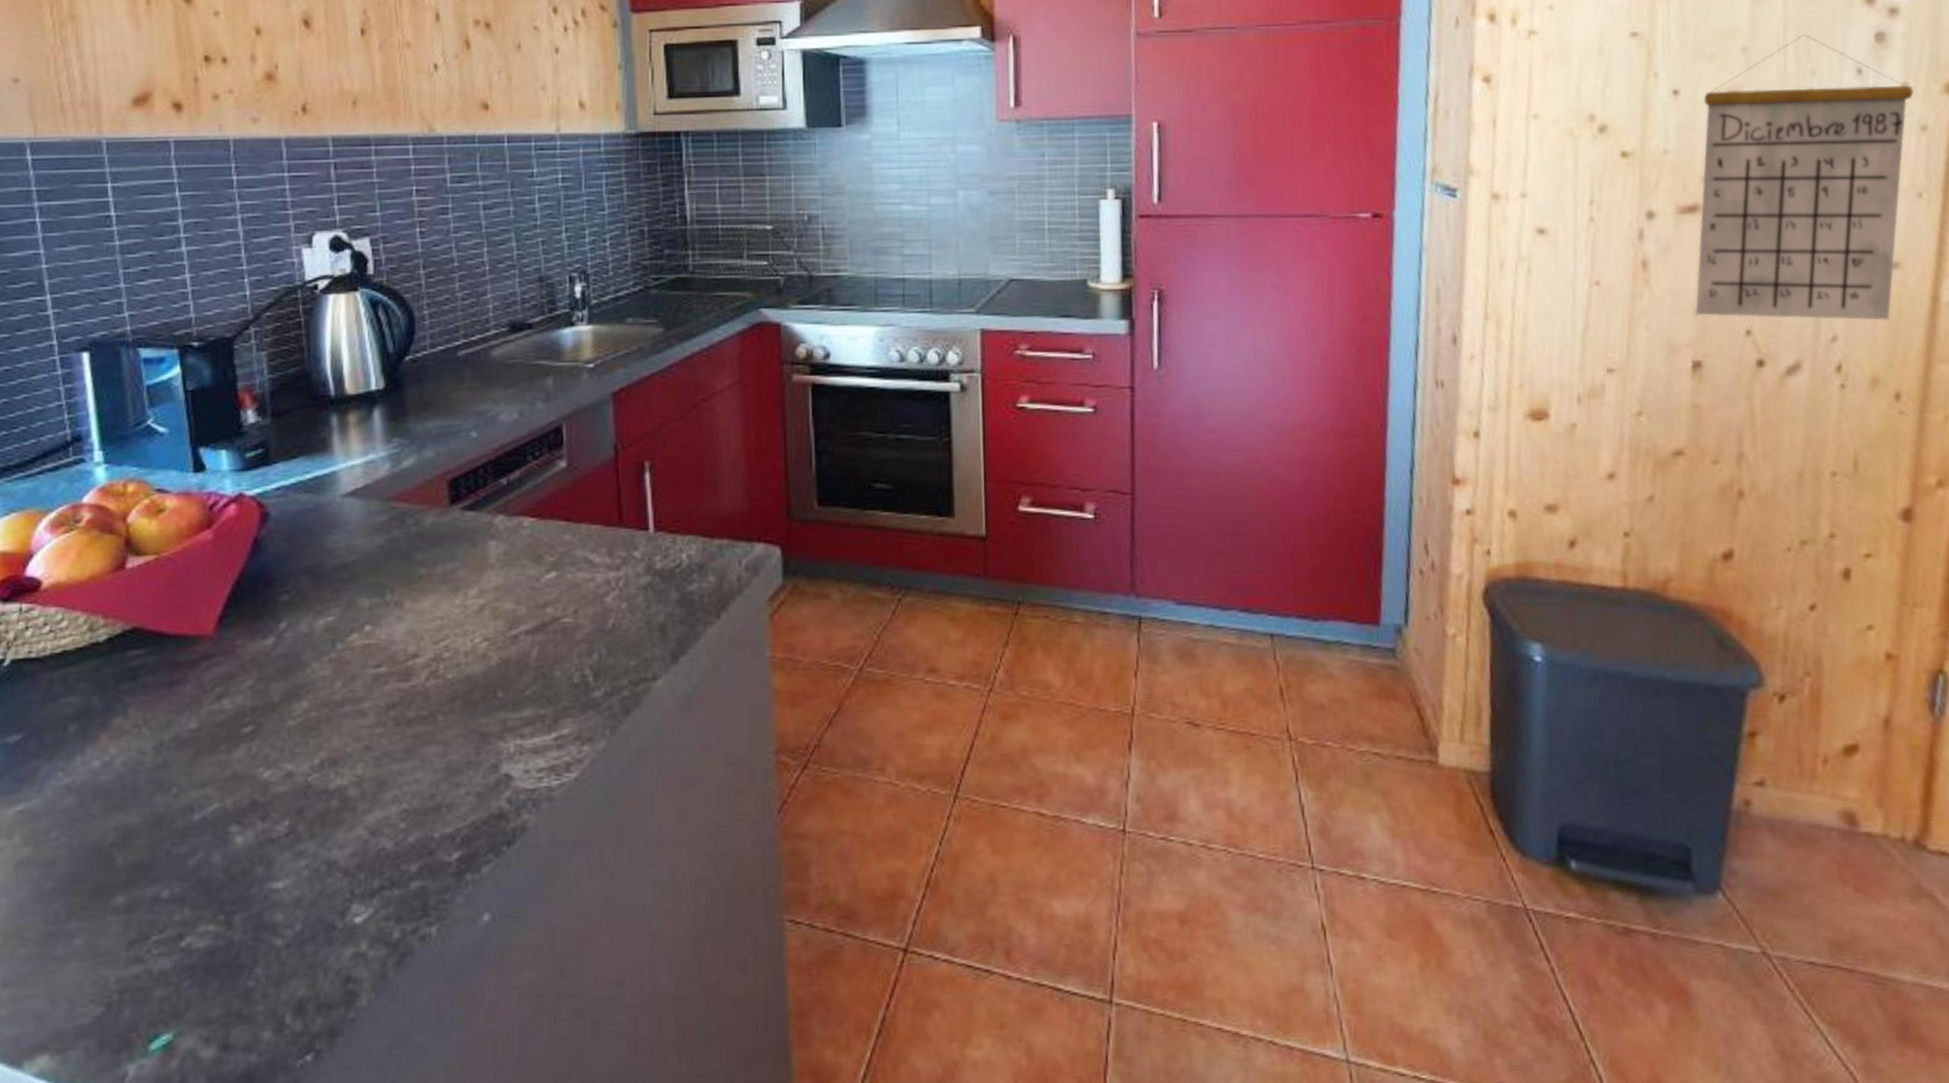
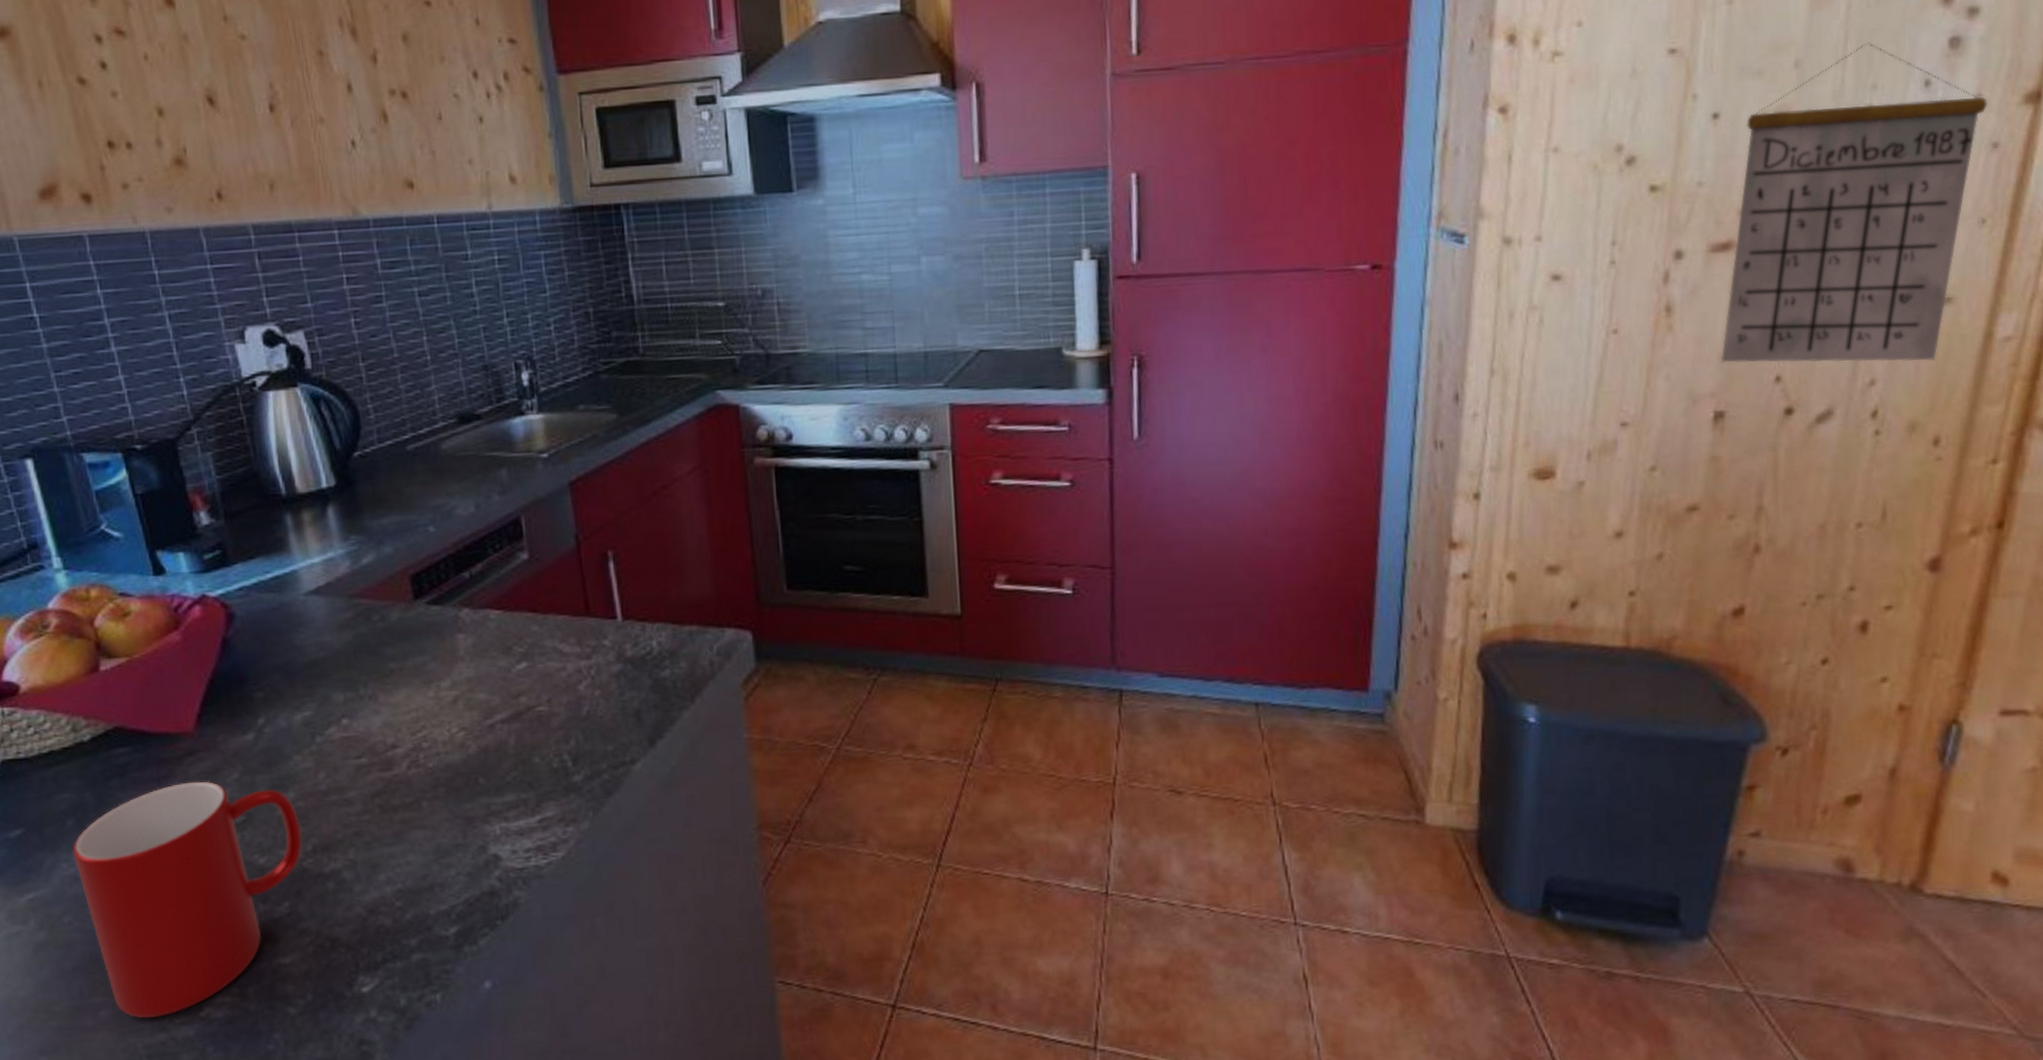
cup: none [70,687,311,948] -> present [72,781,303,1019]

